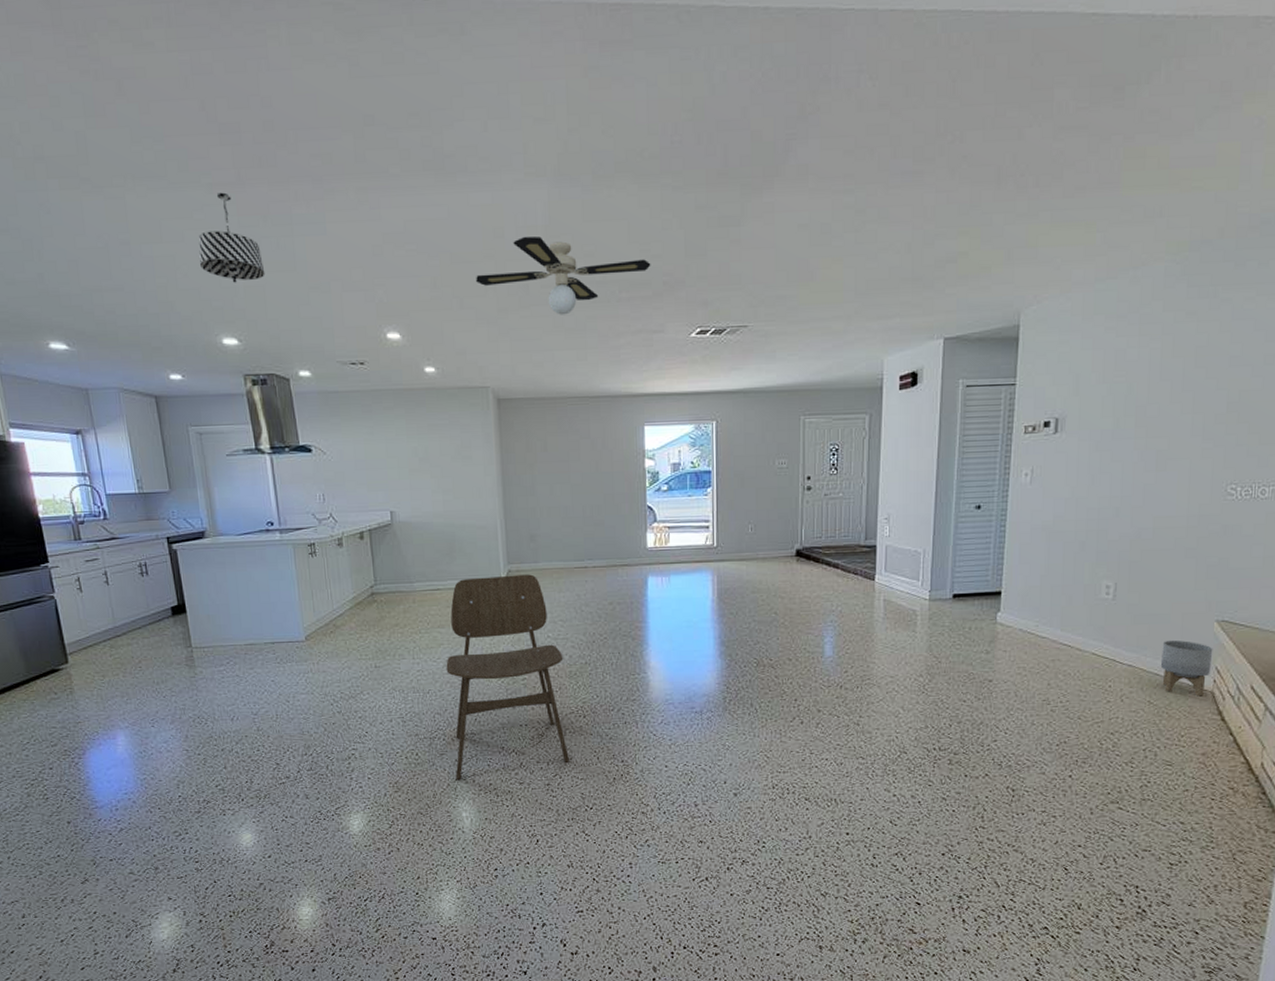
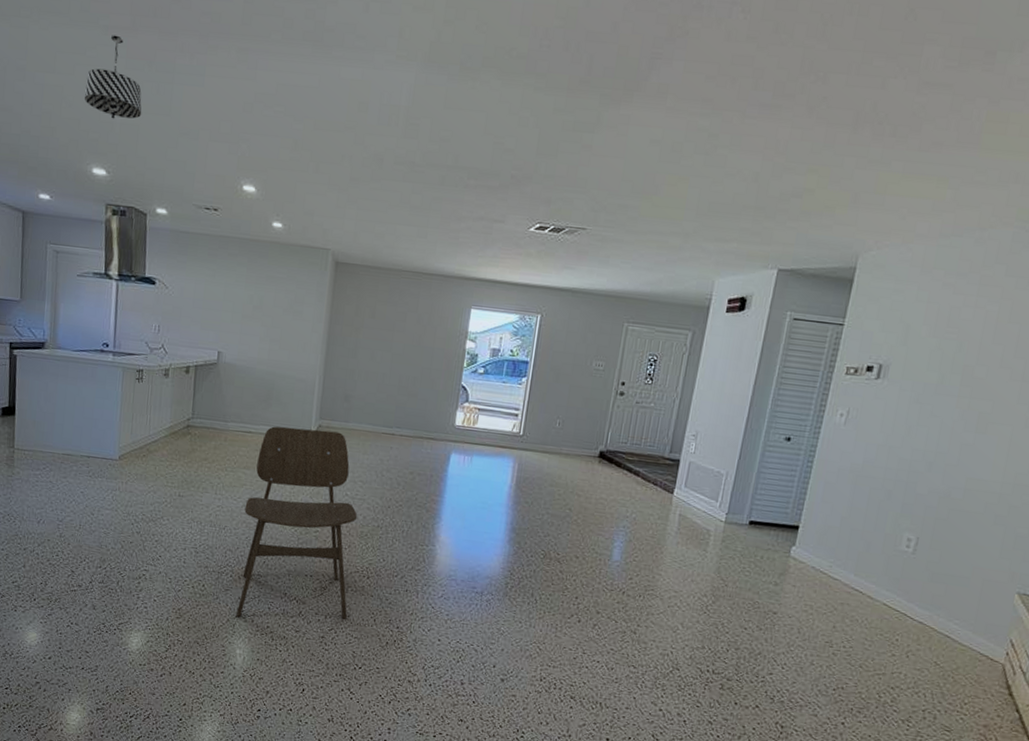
ceiling fan: present [476,236,651,315] -> none [334,113,503,193]
planter: present [1160,640,1213,697] -> none [952,604,1011,667]

